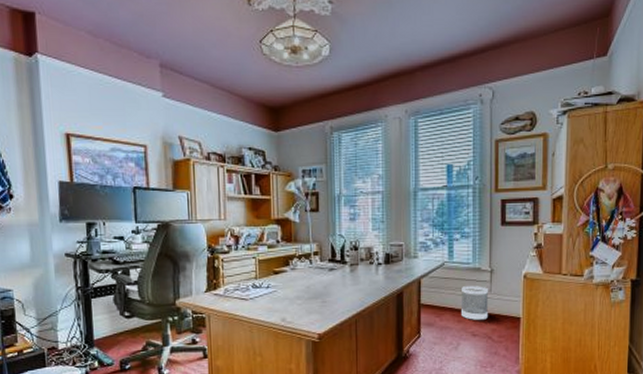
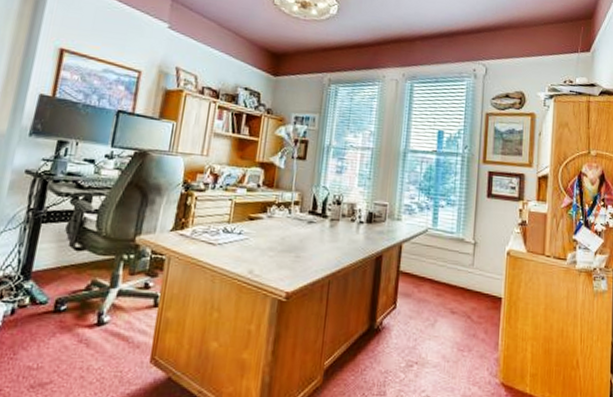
wastebasket: present [462,286,489,320] -> none [441,257,472,296]

